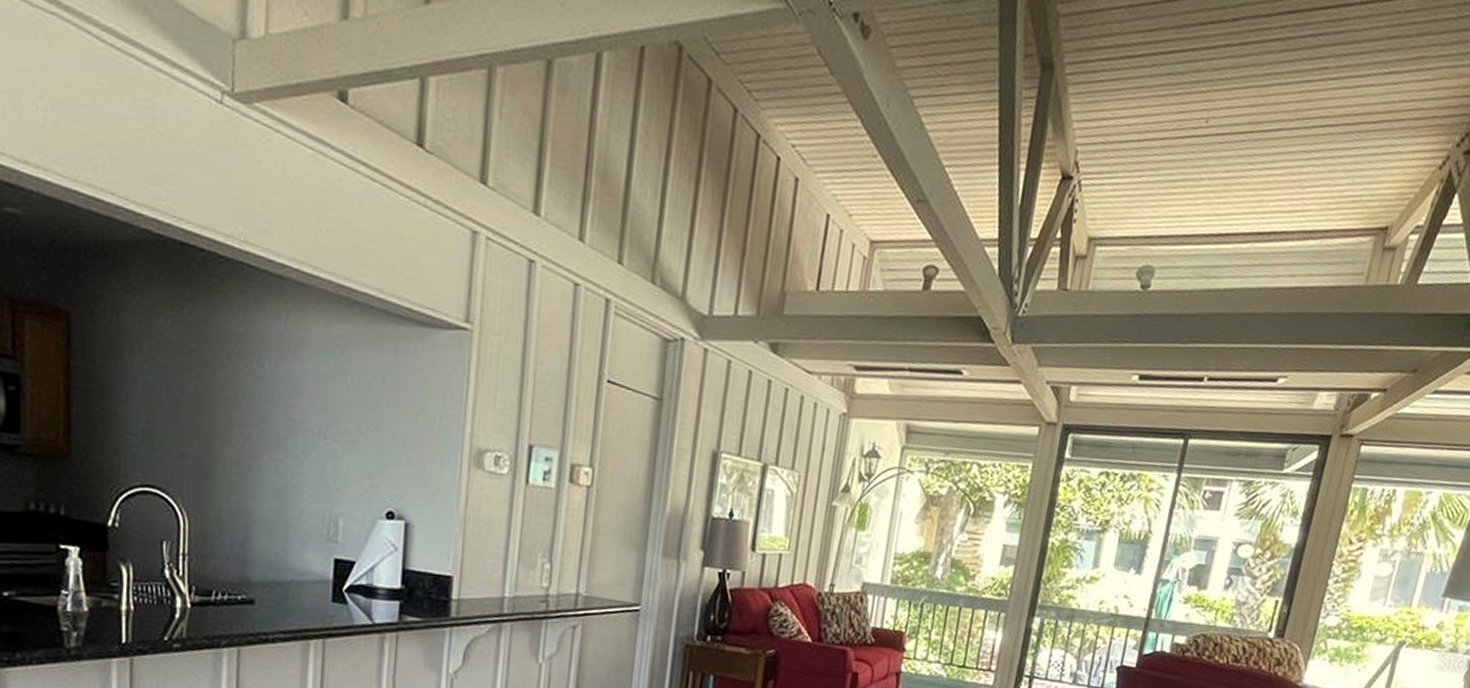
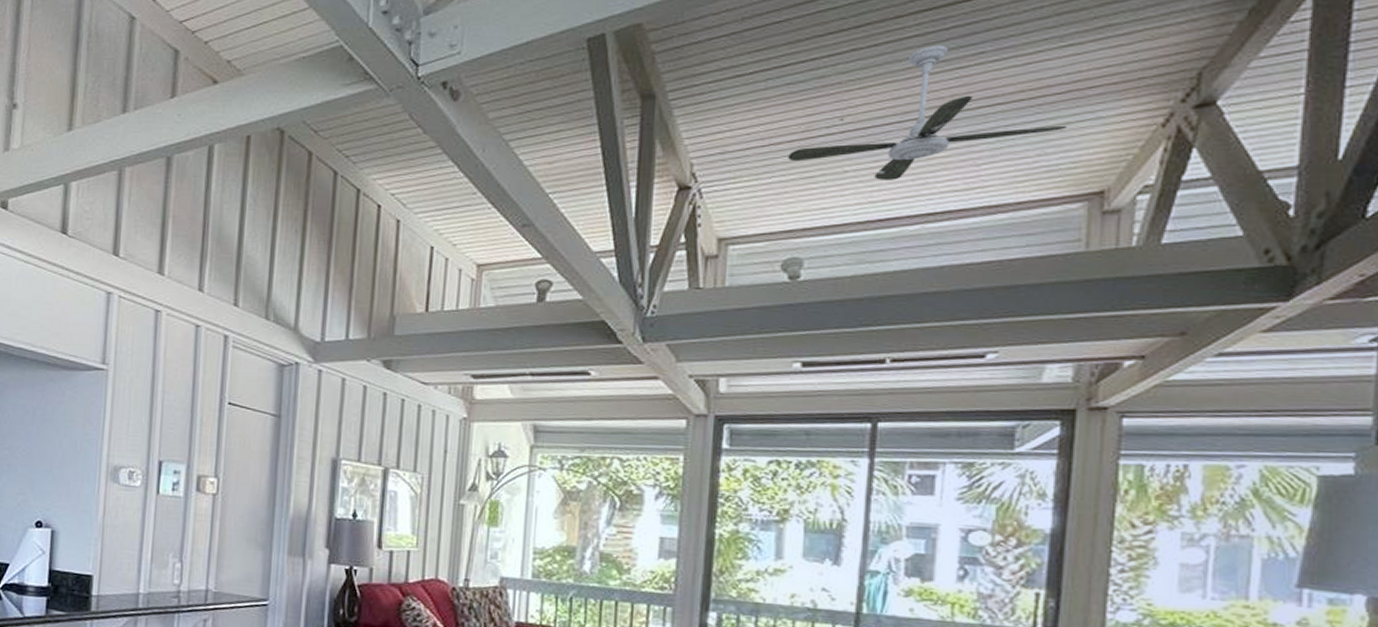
ceiling fan: none [1157,52,1375,194] -> present [788,44,1068,180]

